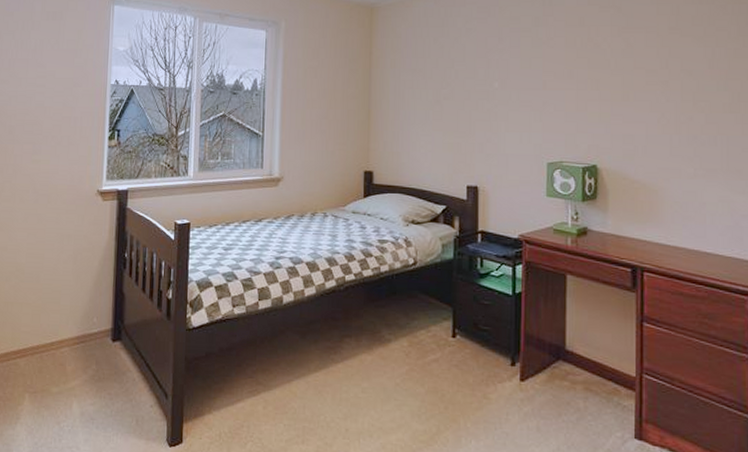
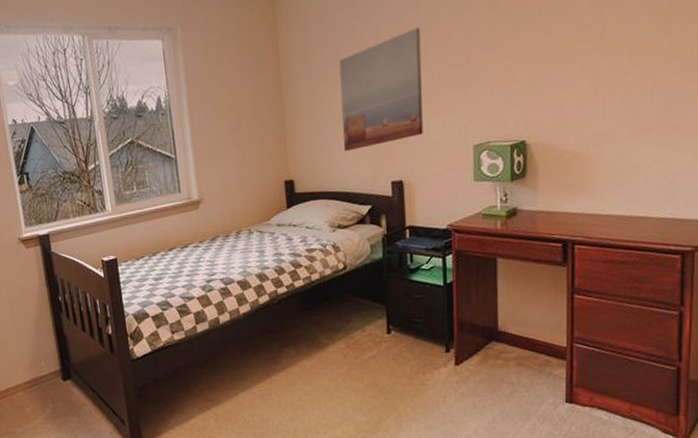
wall art: none [423,52,502,152] -> present [339,27,423,152]

